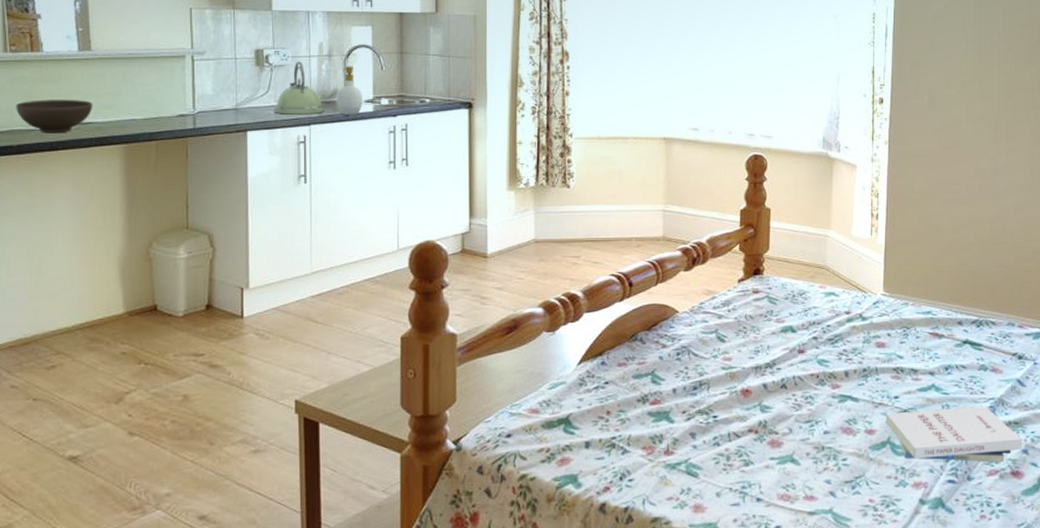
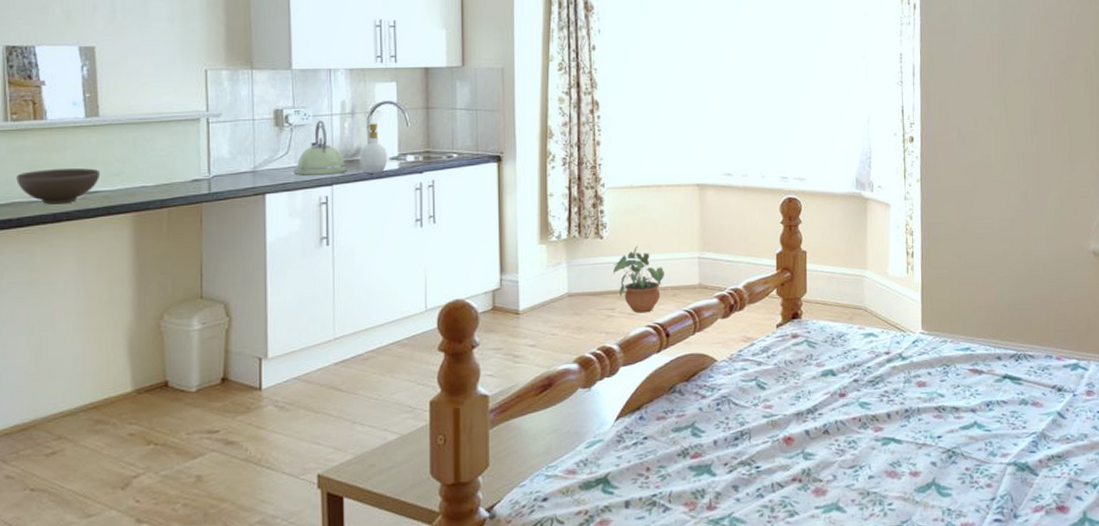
potted plant: none [579,196,629,262] -> present [613,245,664,313]
books: present [885,406,1022,462] -> none [929,441,1066,500]

